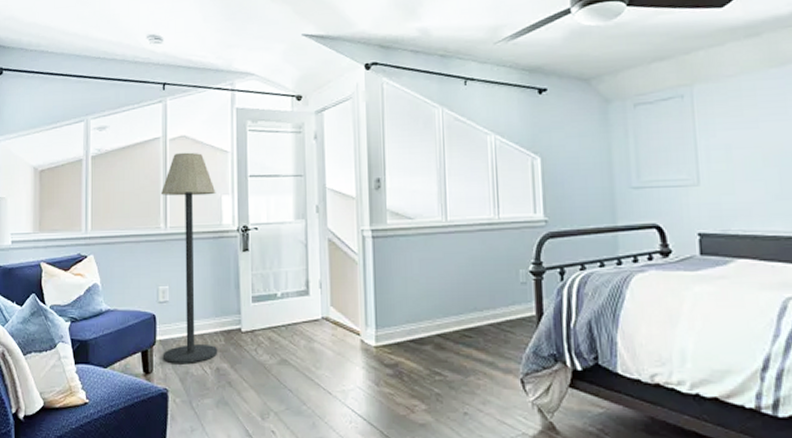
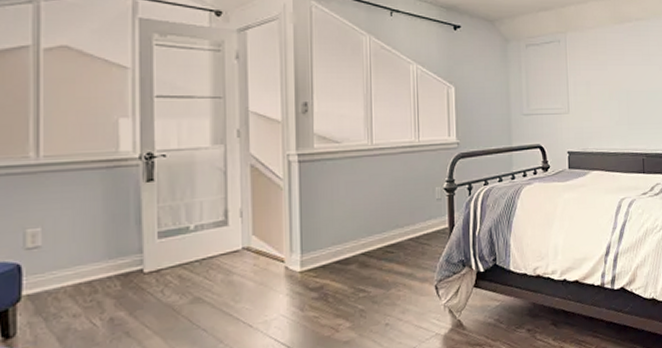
floor lamp: present [160,152,218,363] -> none [29,66,112,321]

